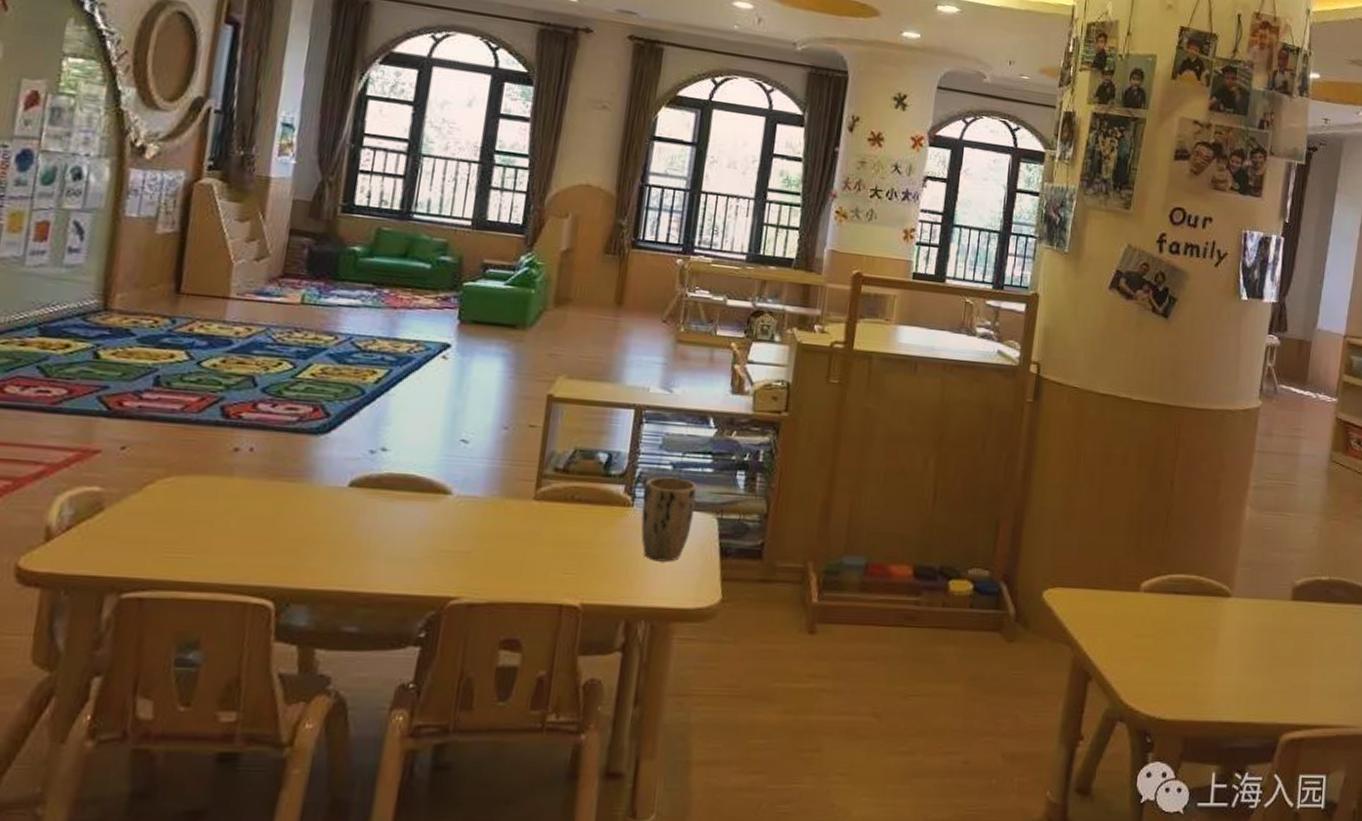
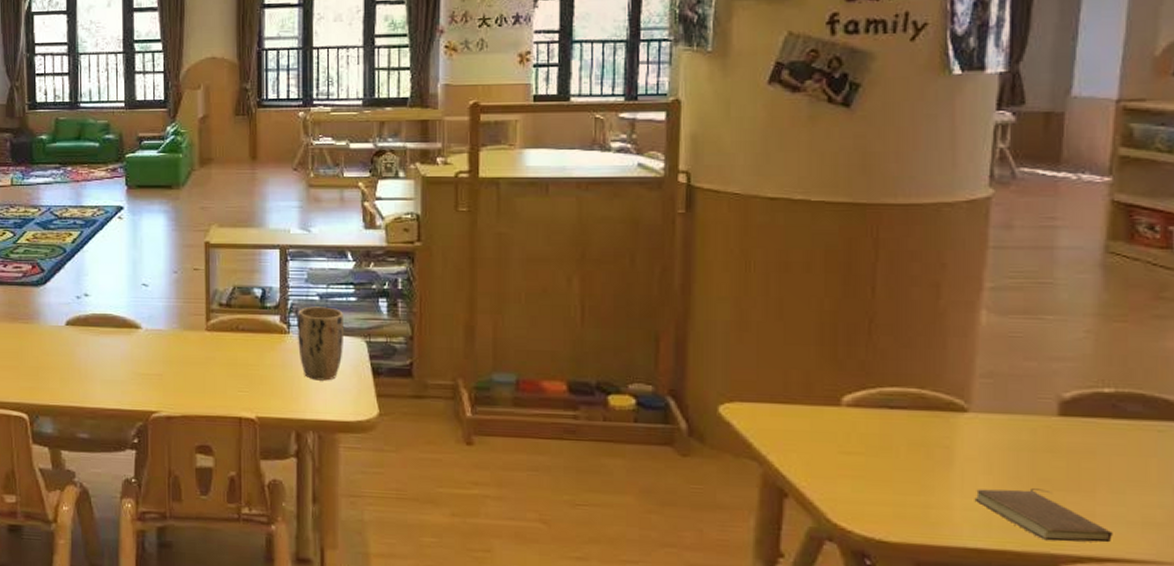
book: none [1230,665,1320,712] -> present [974,488,1112,543]

